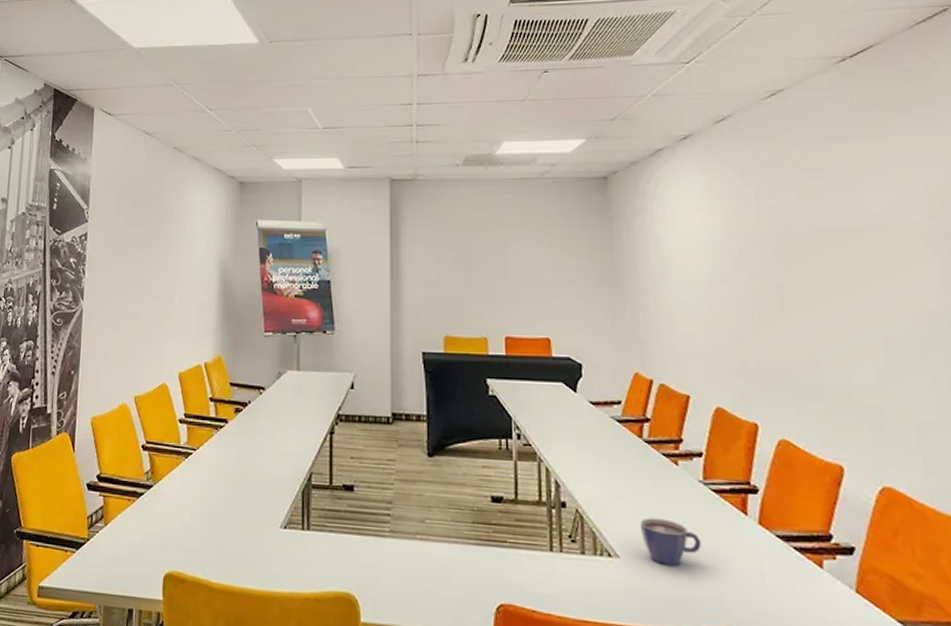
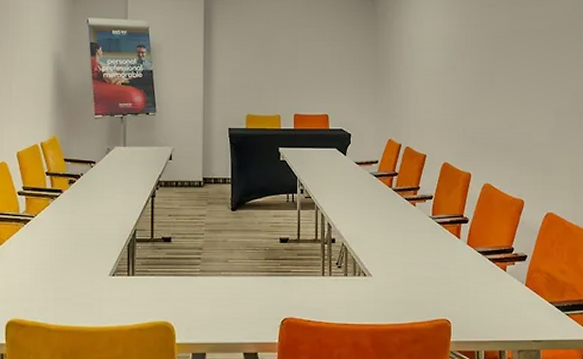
cup: present [639,517,702,566] -> none [387,245,428,278]

